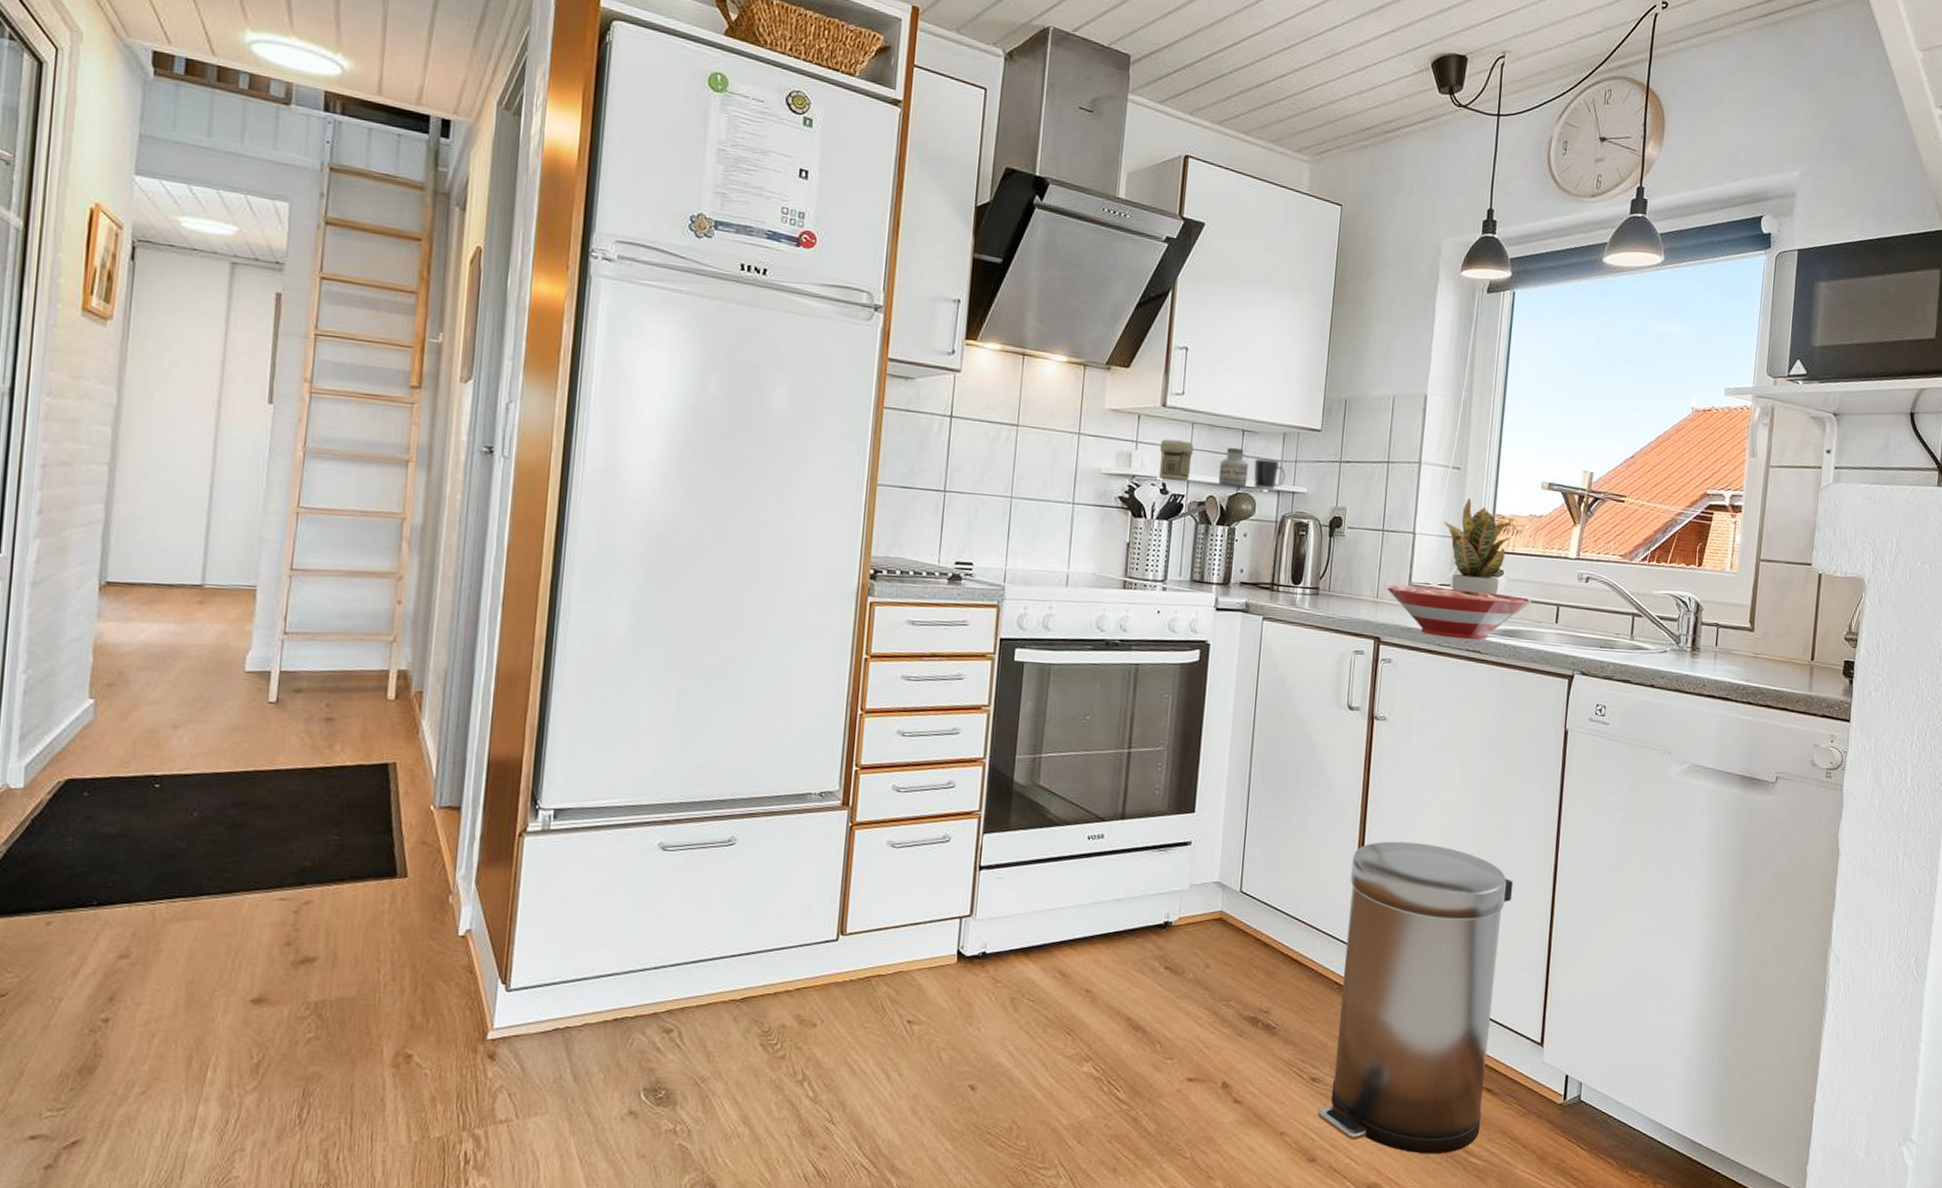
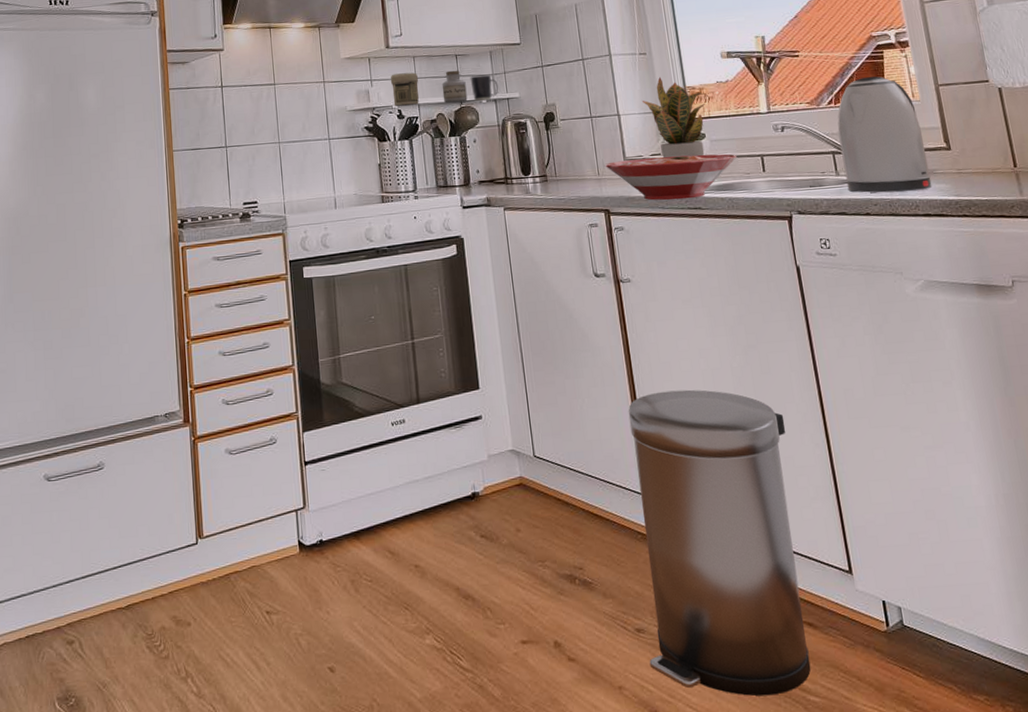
kettle: none [1638,538,1730,669] -> present [837,76,933,193]

